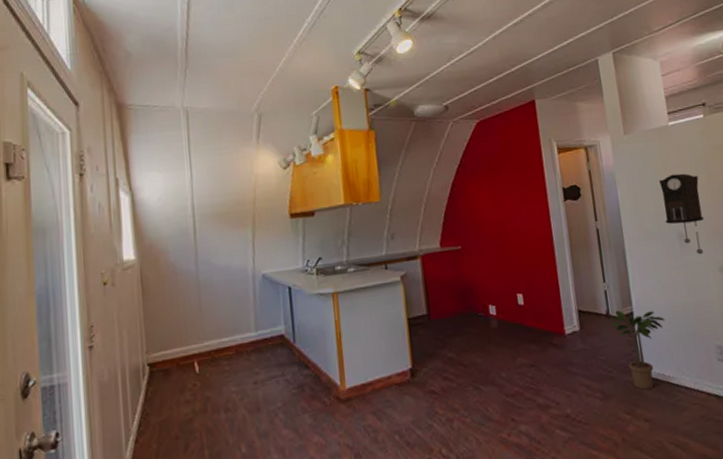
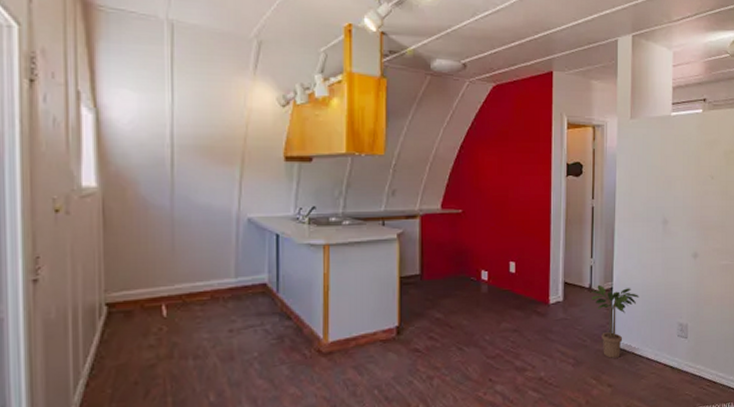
pendulum clock: present [659,173,704,255] -> none [653,163,688,241]

